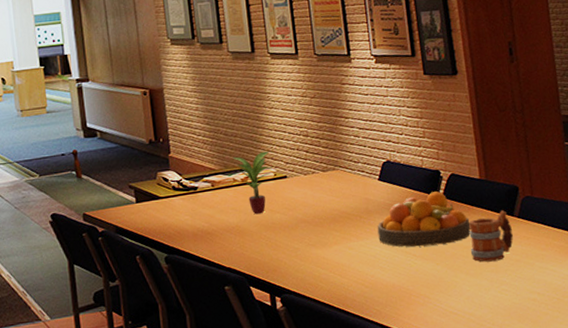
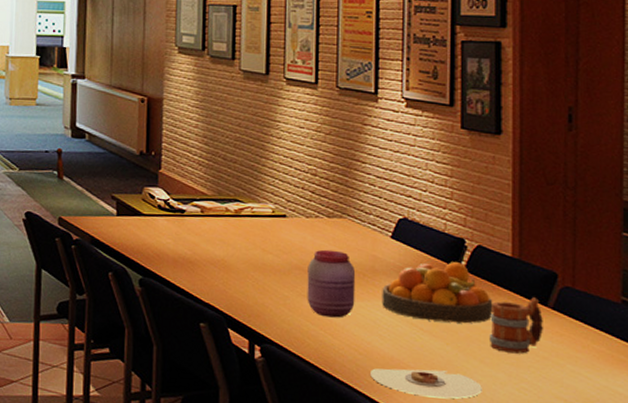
potted plant: present [232,151,273,215] -> none [228,184,271,252]
jar: none [311,199,356,261] -> present [307,249,356,318]
plate: none [377,287,471,314] -> present [370,368,482,399]

